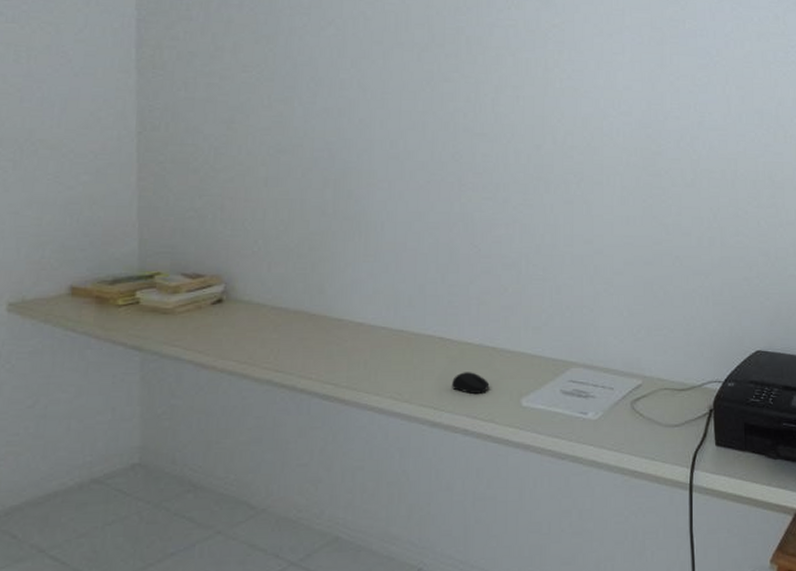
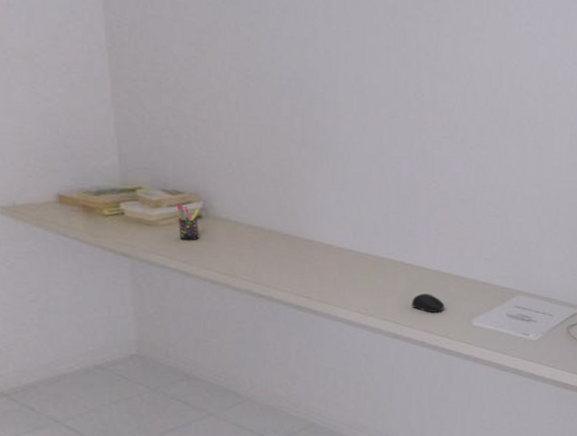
pen holder: none [196,287,220,328] -> present [176,202,199,241]

